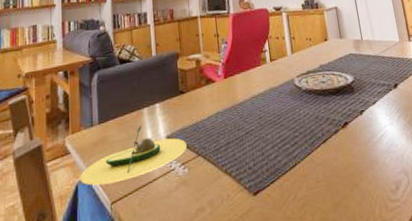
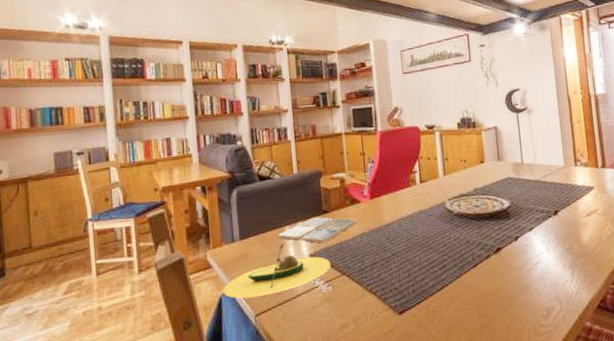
drink coaster: none [135,97,212,124] -> present [277,216,357,243]

